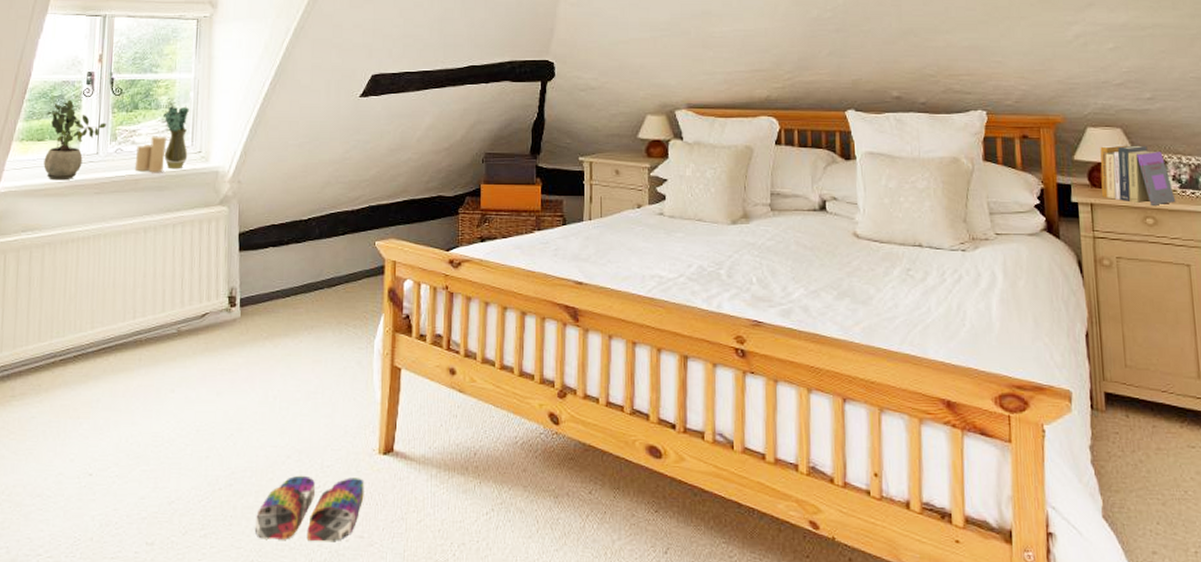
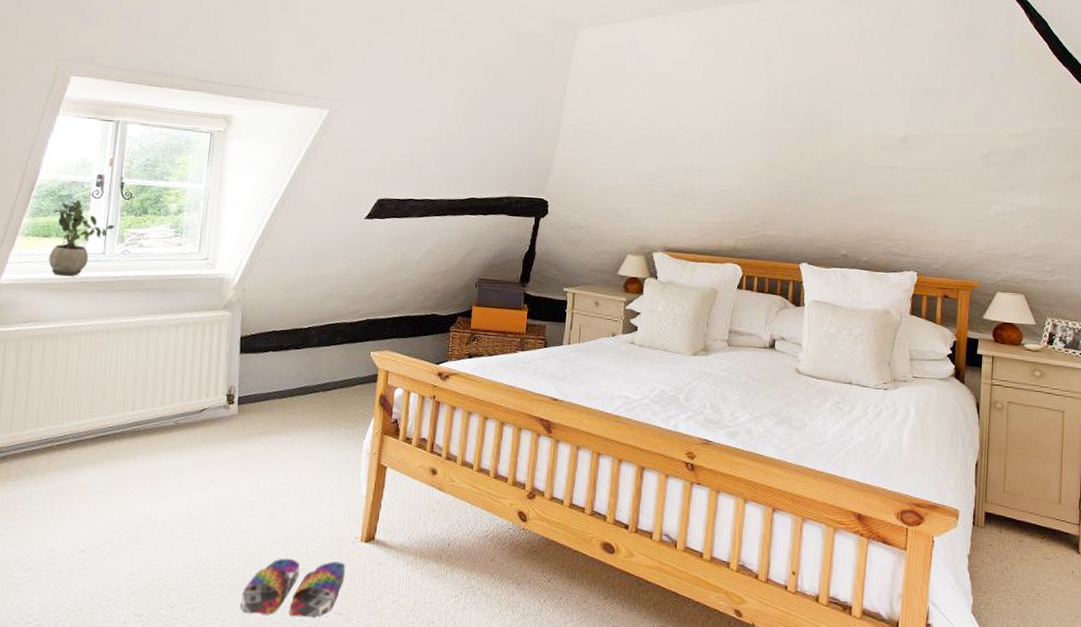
candle: present [134,132,167,172] -> none [141,237,175,275]
vase: present [162,102,189,169] -> none [170,210,198,274]
books: present [1100,145,1176,206] -> none [1001,308,1060,361]

